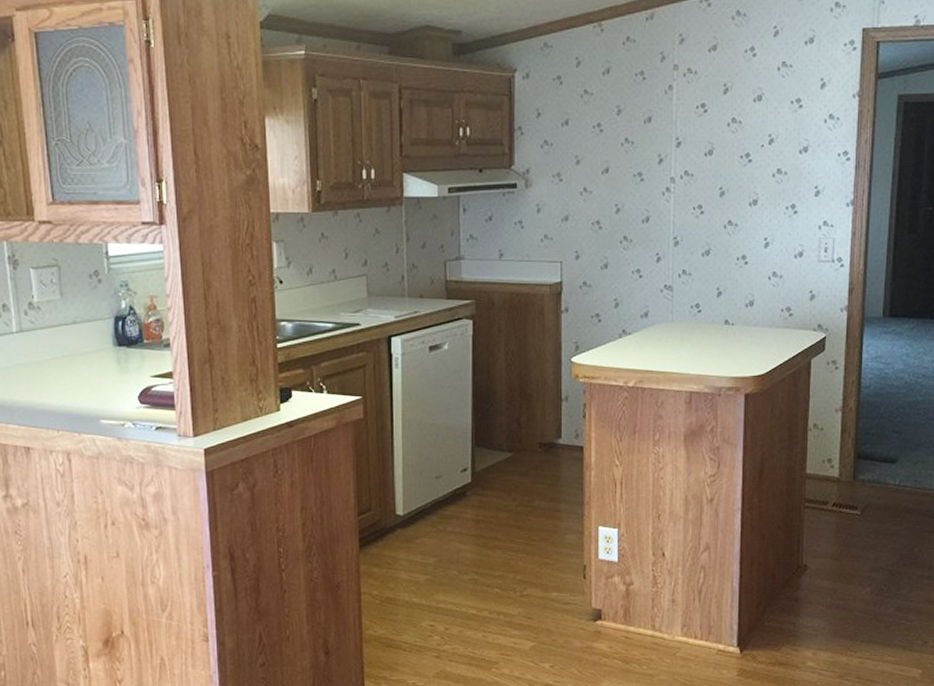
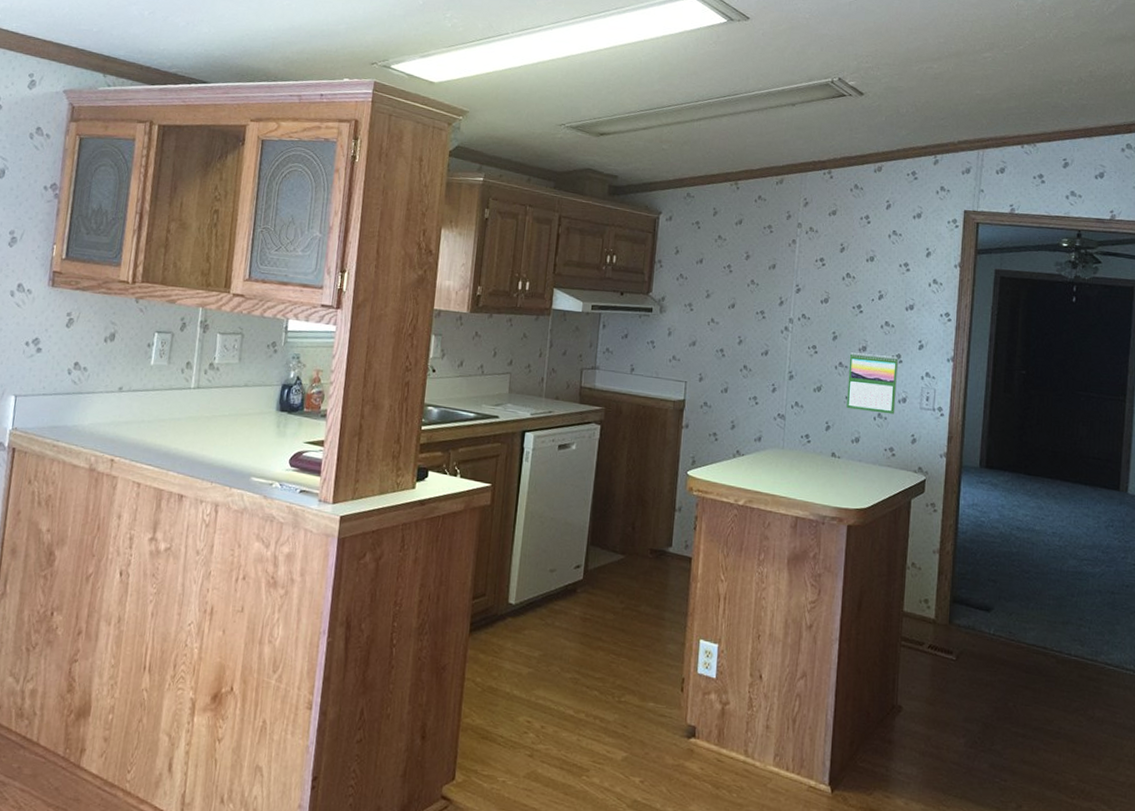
calendar: none [738,206,792,272] -> present [846,352,898,415]

